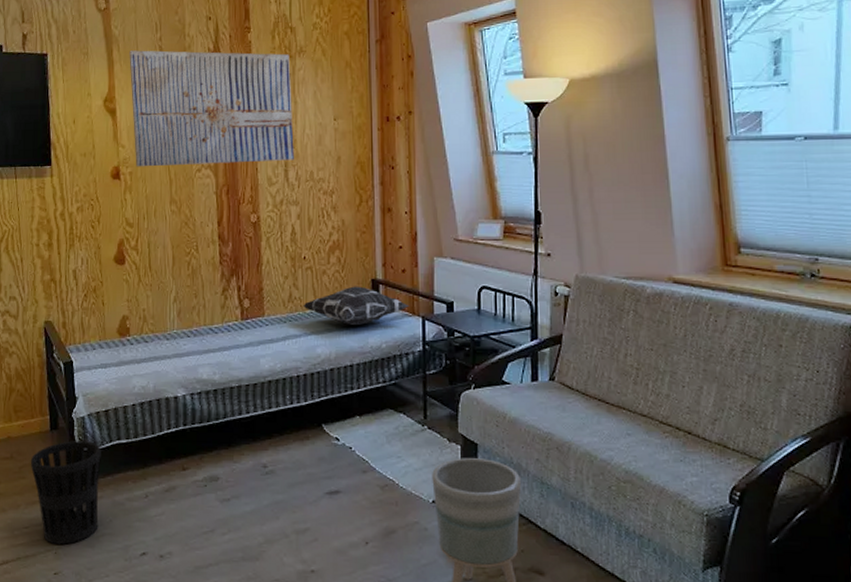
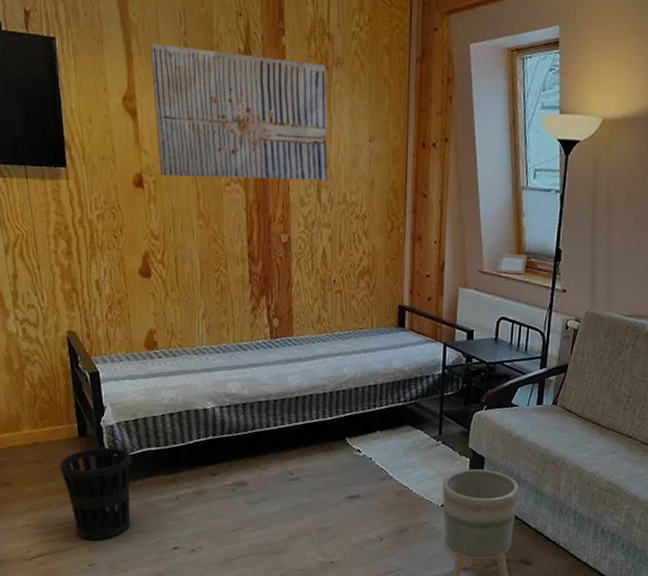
decorative pillow: present [303,286,410,325] -> none [331,311,433,348]

